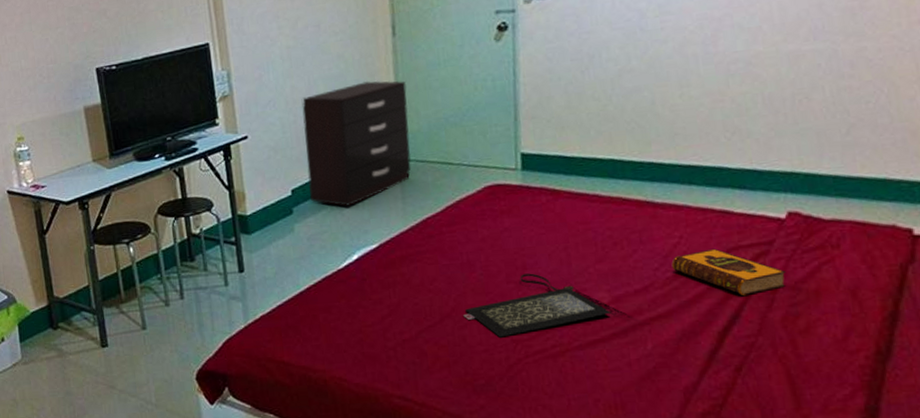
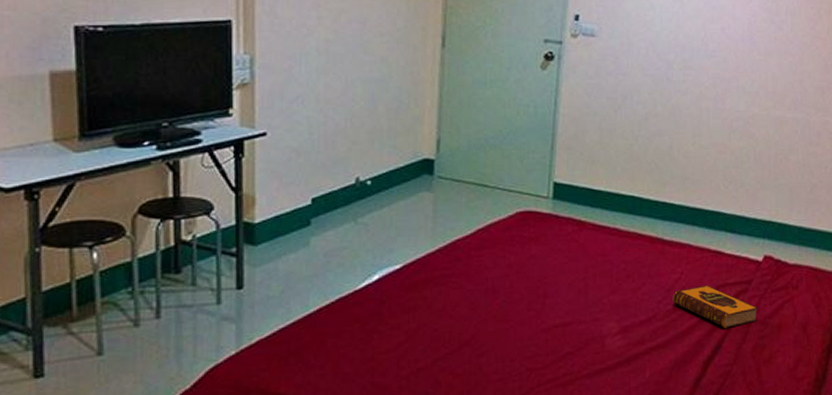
dresser: present [301,81,412,206] -> none [332,90,450,221]
clutch bag: present [463,273,612,338] -> none [482,301,619,366]

